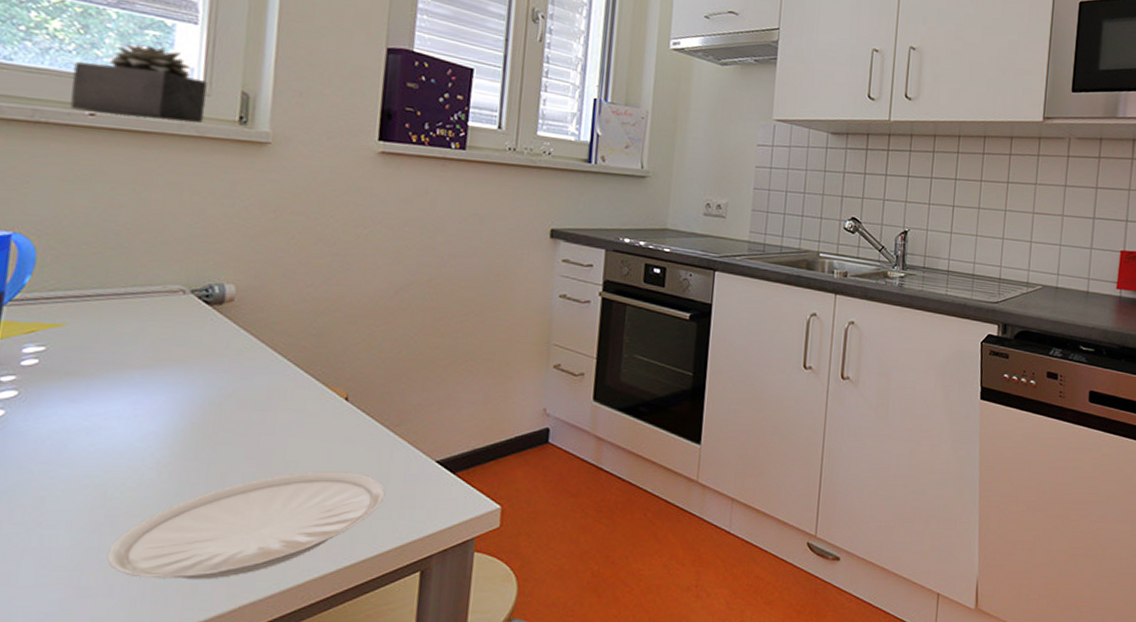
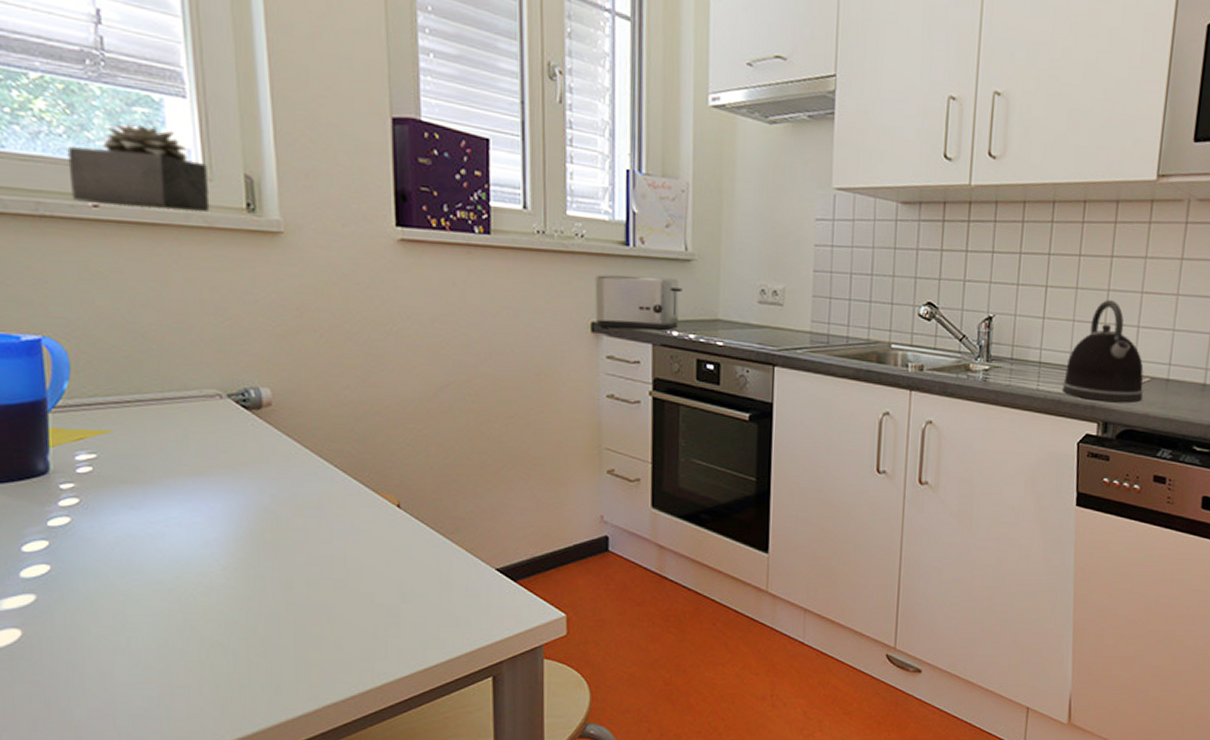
plate: present [106,471,386,580] -> none [191,578,449,681]
toaster: none [555,187,636,238] -> present [595,275,682,331]
kettle: none [967,218,1037,308] -> present [1062,300,1144,404]

